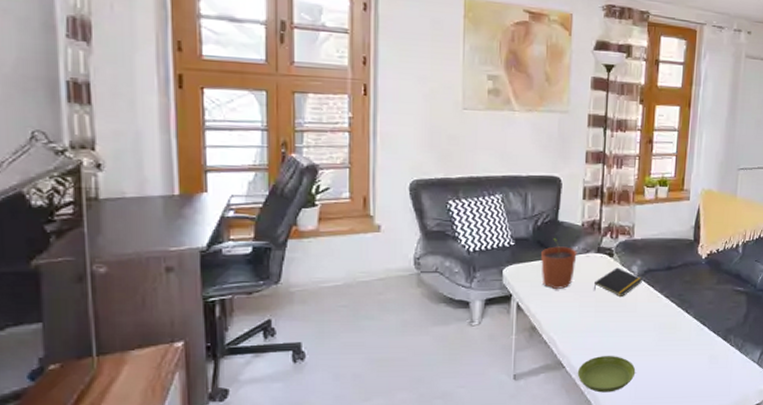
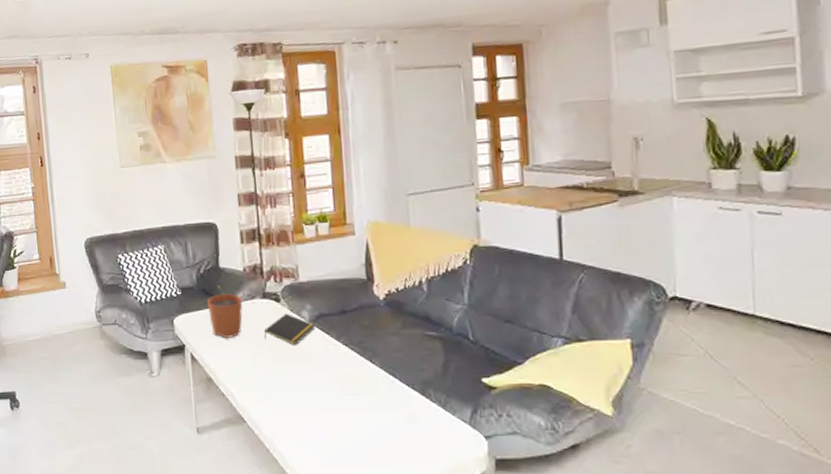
saucer: present [577,356,636,393] -> none [259,411,323,452]

